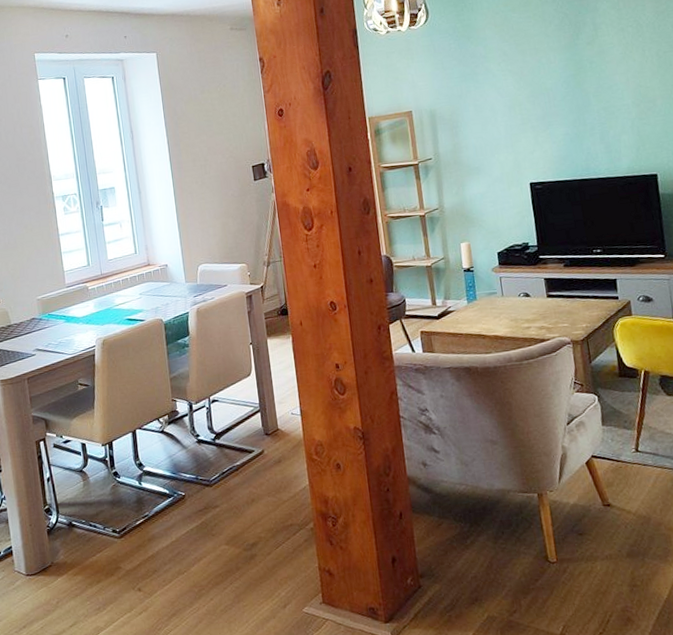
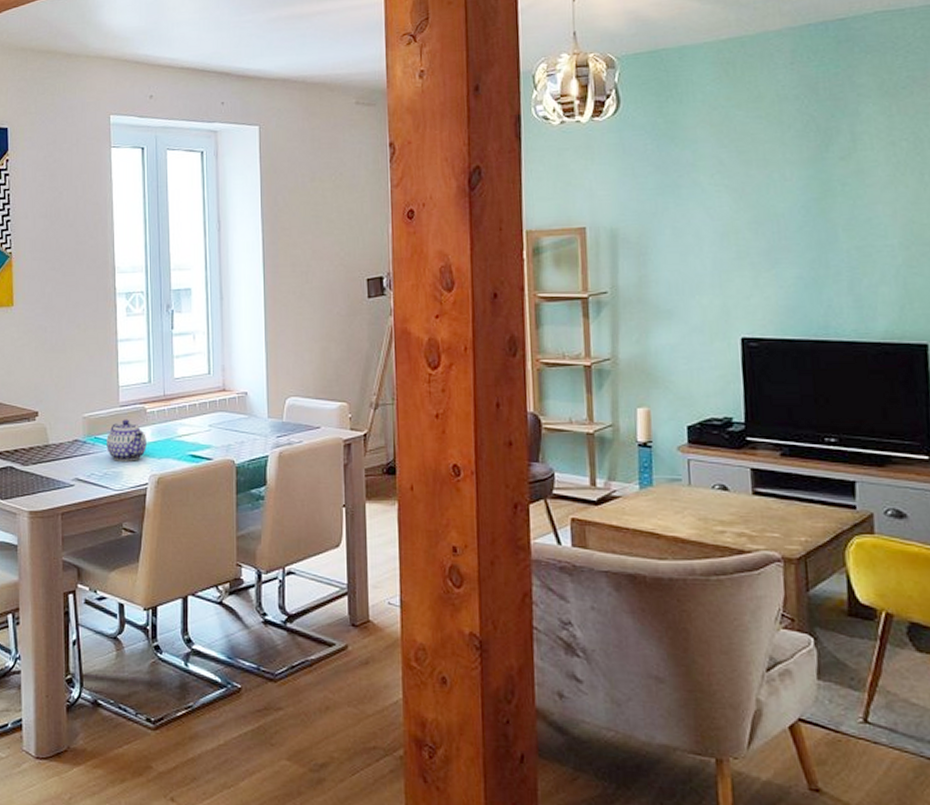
teapot: none [58,296,91,331] -> present [106,419,146,461]

